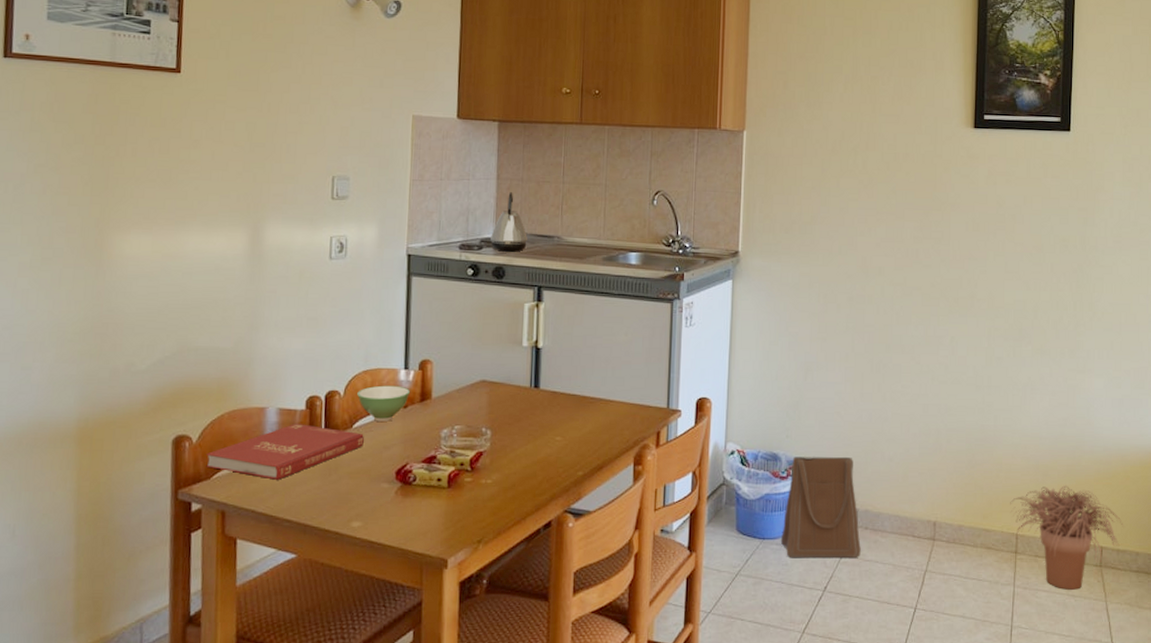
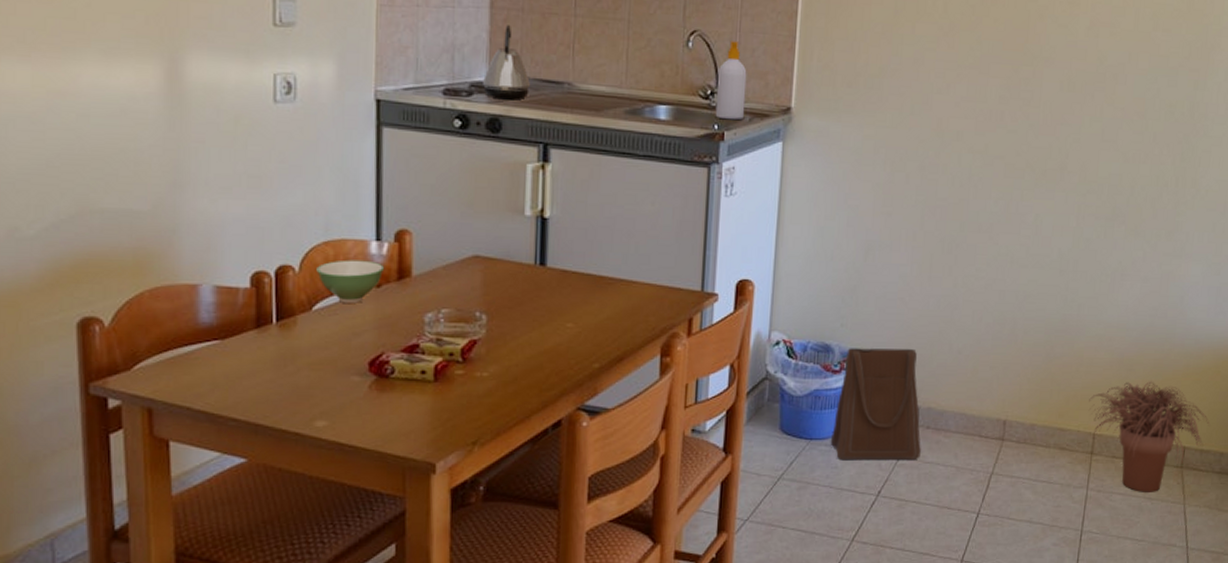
book: present [205,424,365,480] -> none [122,304,329,372]
soap bottle: none [676,198,702,263] -> present [715,41,747,121]

